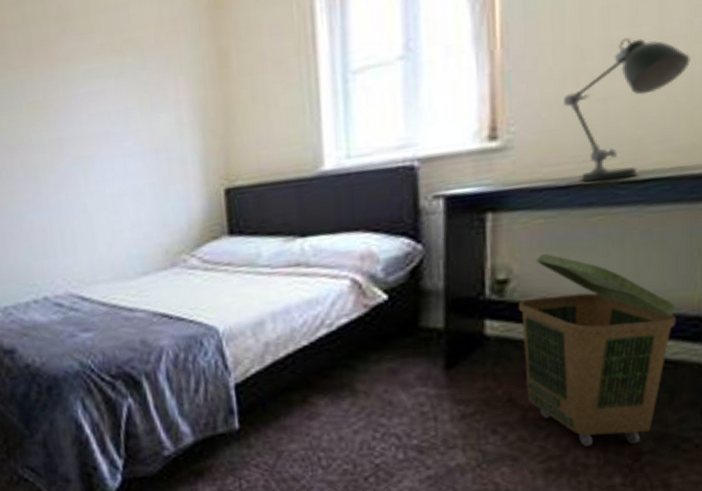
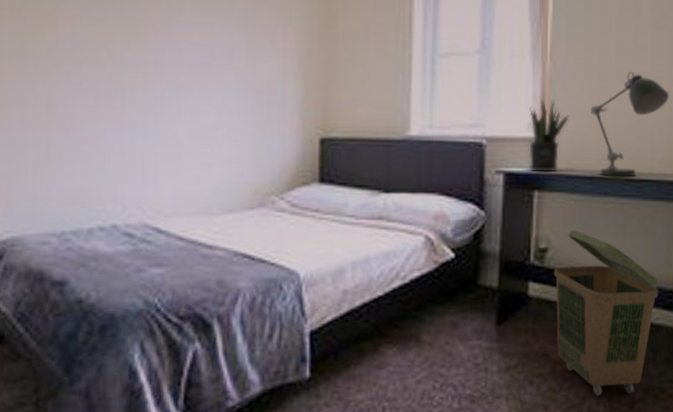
potted plant: none [474,96,532,190] -> present [529,99,569,172]

